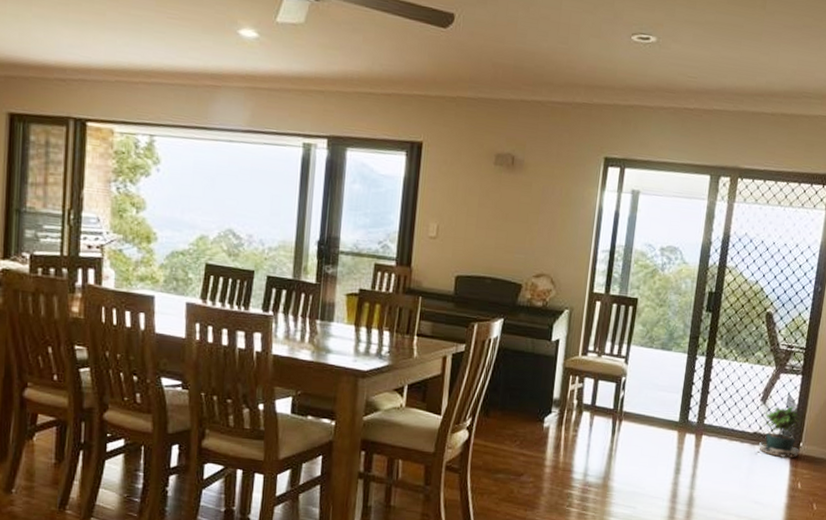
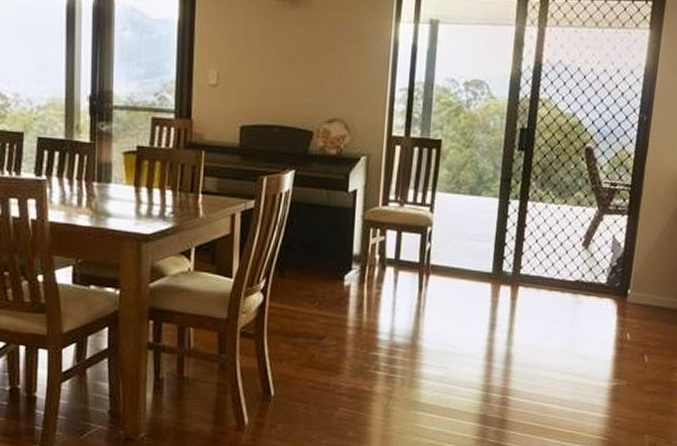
potted plant: present [757,407,801,459] -> none [580,250,629,308]

